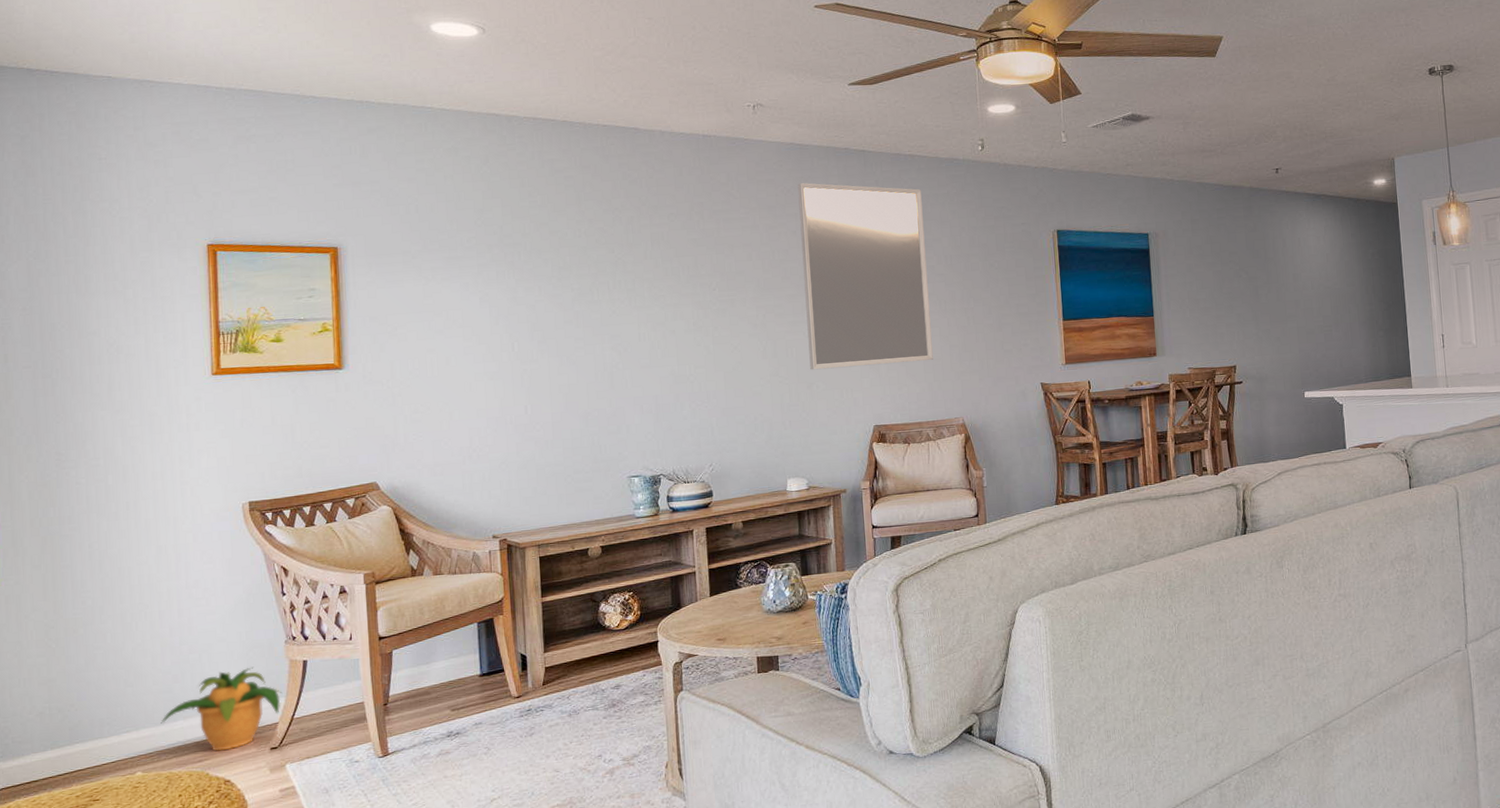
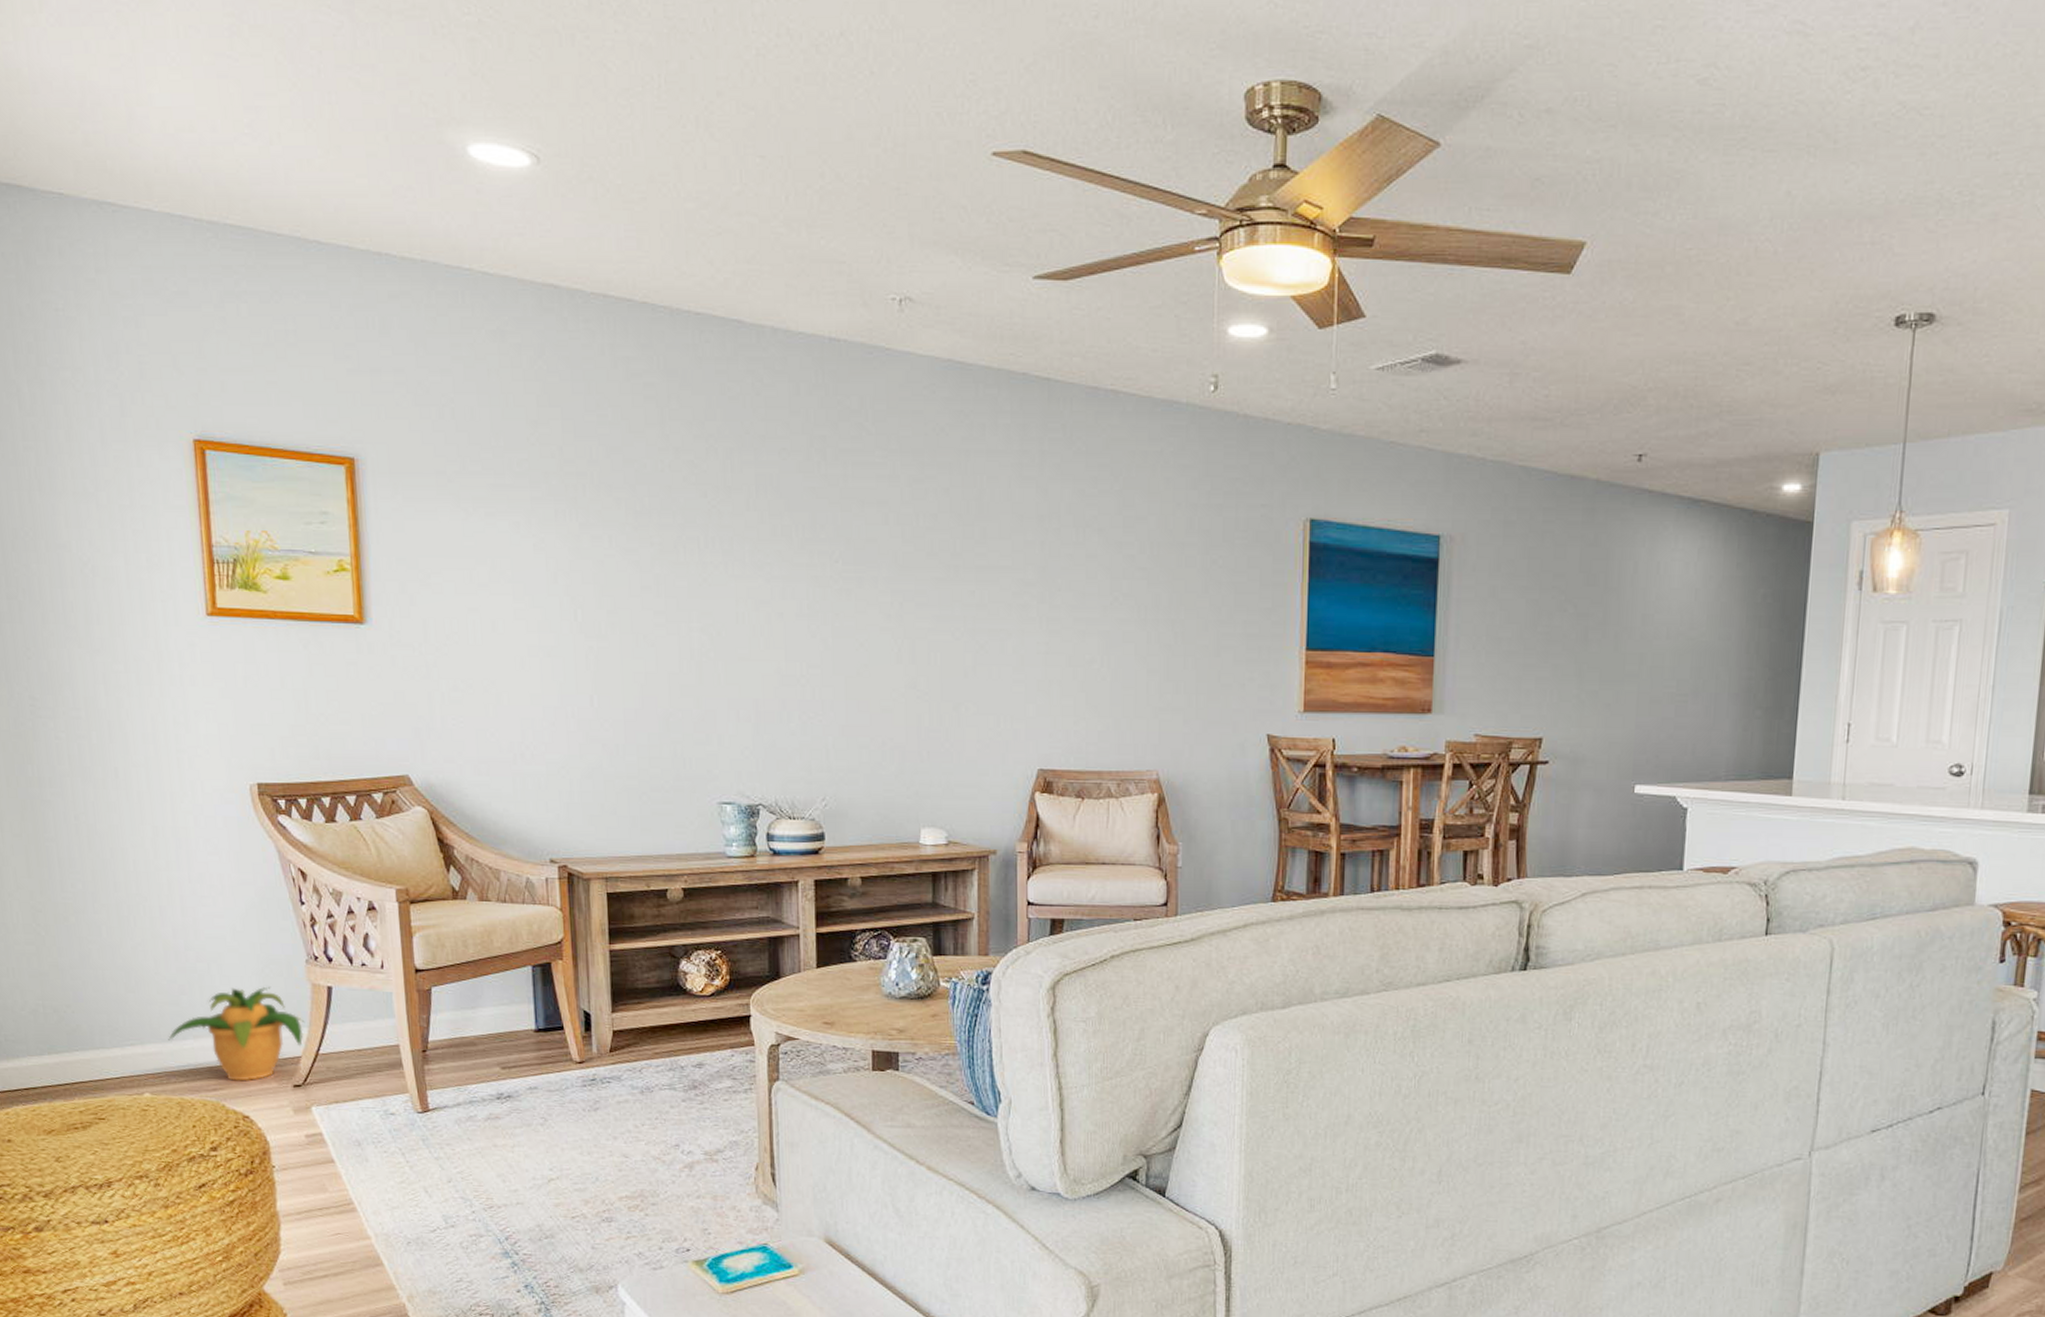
home mirror: present [797,183,933,370] -> none [955,420,1124,688]

